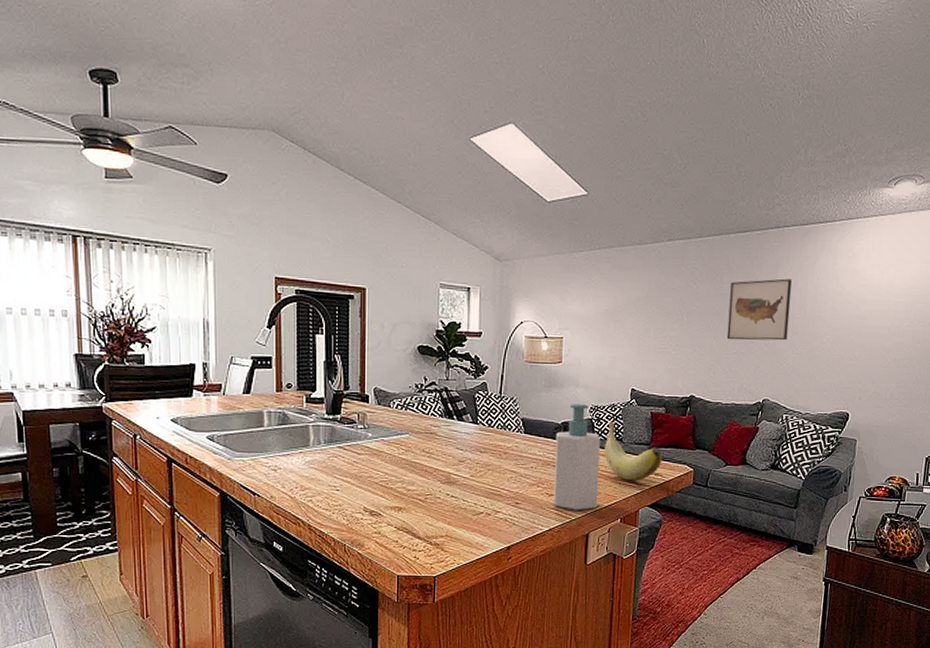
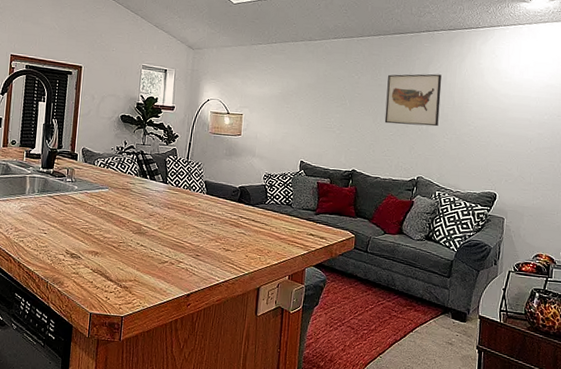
soap bottle: present [553,404,600,510] -> none [229,171,272,266]
banana: present [604,422,663,481] -> none [275,189,327,243]

